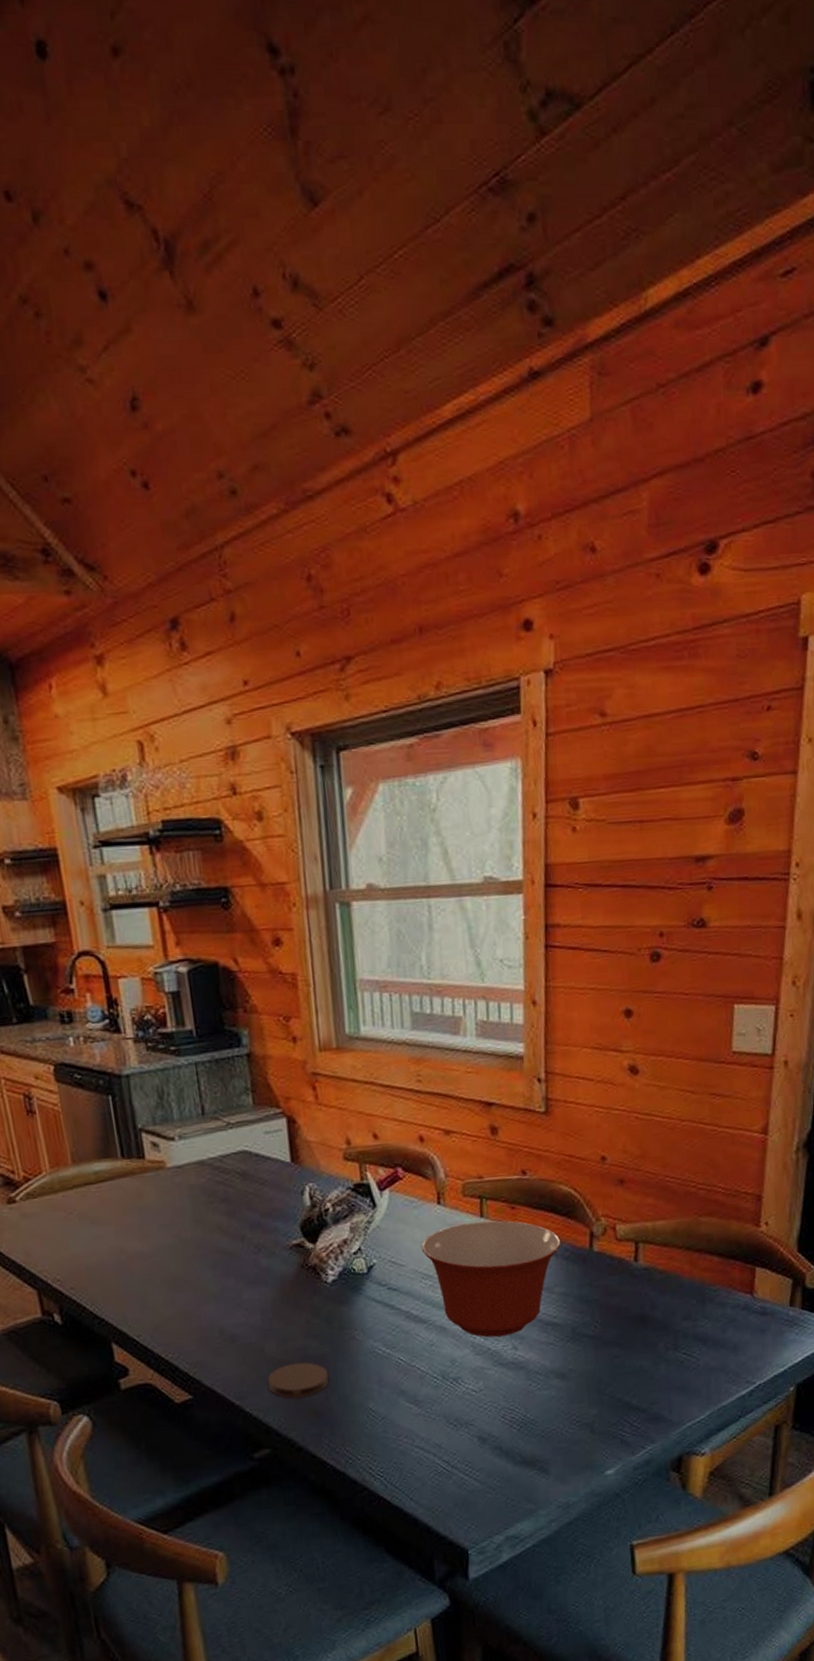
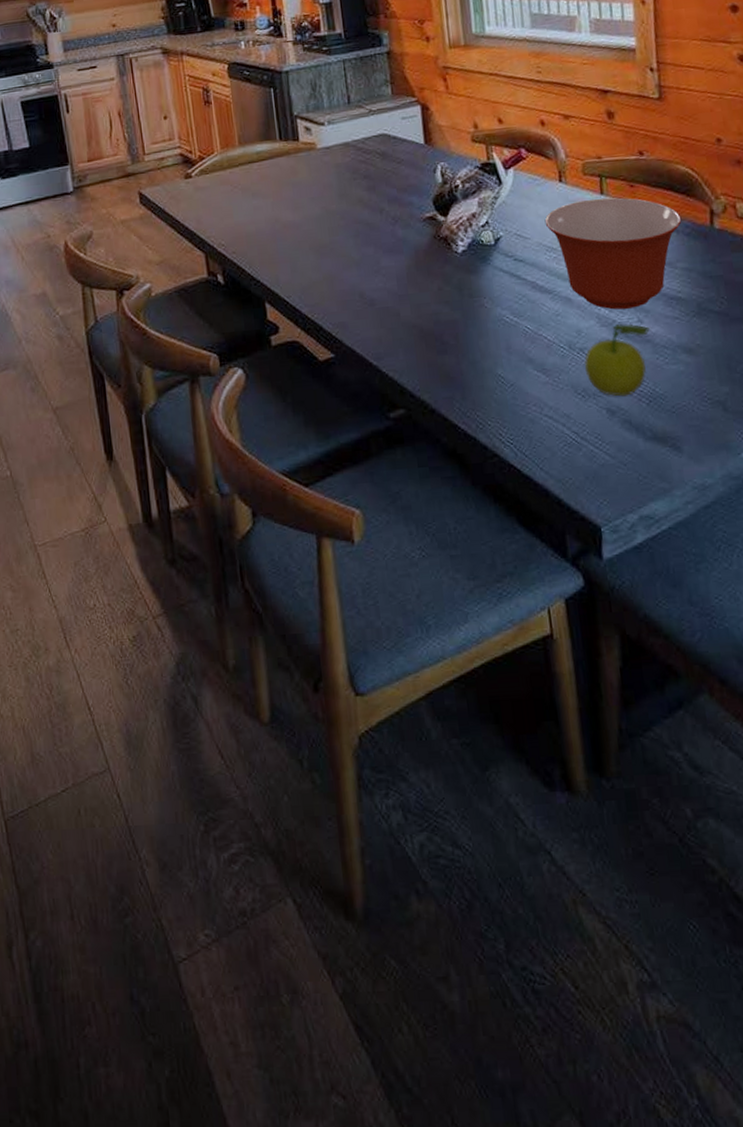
coaster: present [267,1362,329,1399] -> none [402,326,460,362]
fruit: none [457,1351,524,1424] -> present [584,324,650,397]

